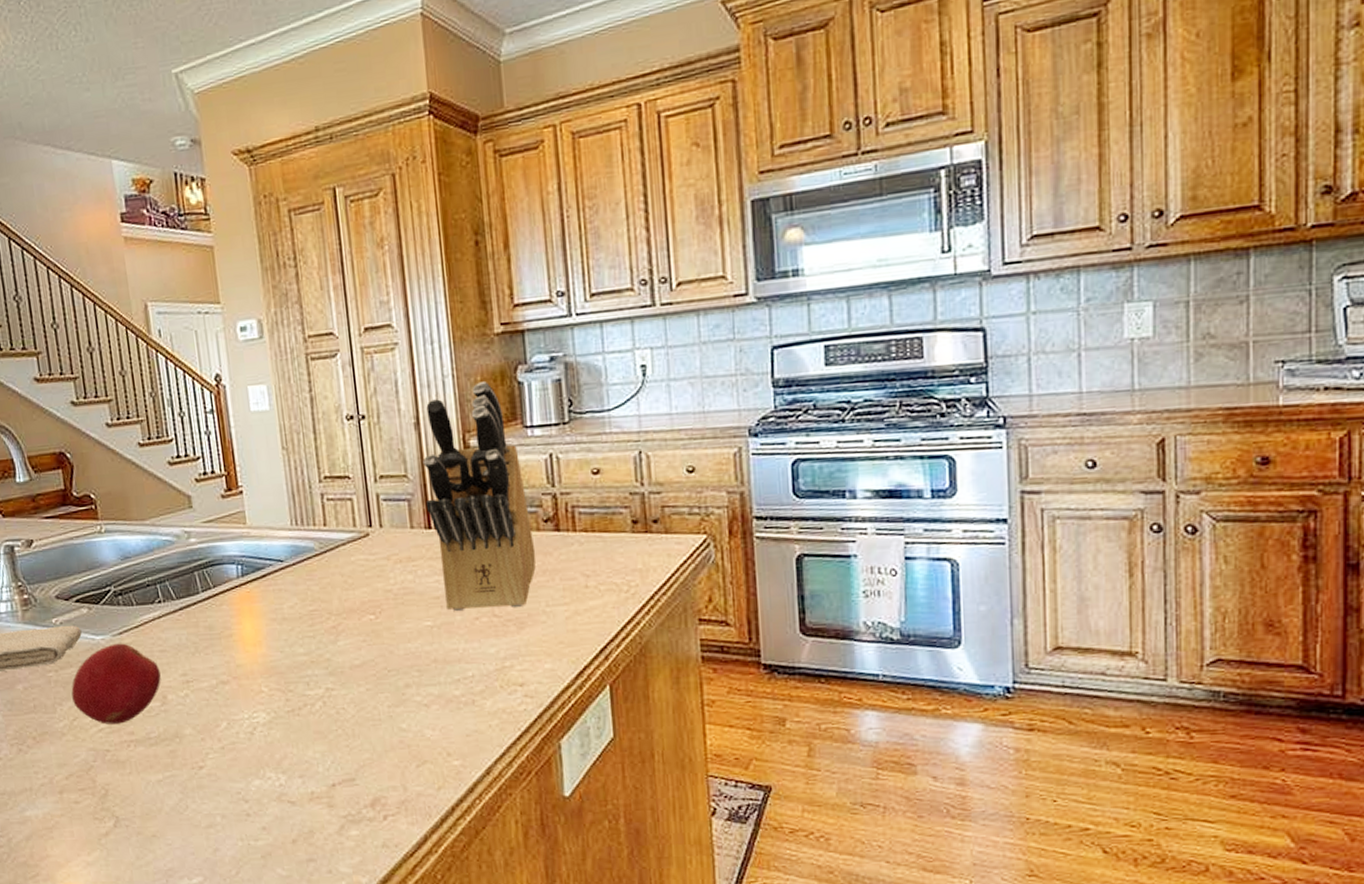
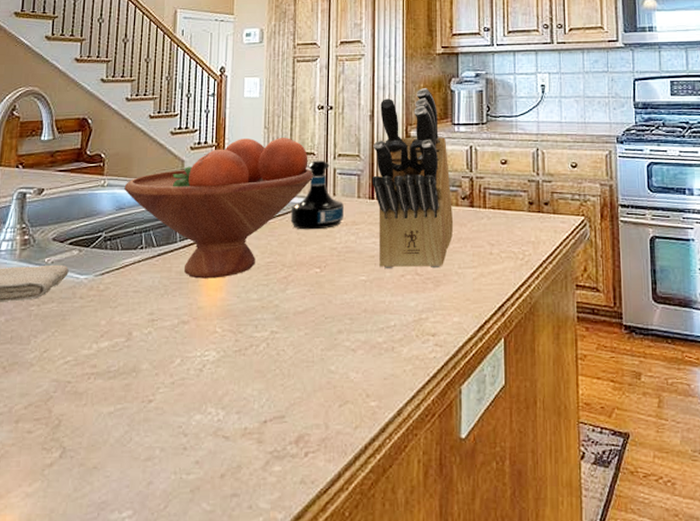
apple: present [71,643,161,725] -> none [47,283,131,357]
fruit bowl: none [125,459,351,634] -> present [124,138,313,279]
tequila bottle: none [329,484,396,571] -> present [290,160,344,230]

